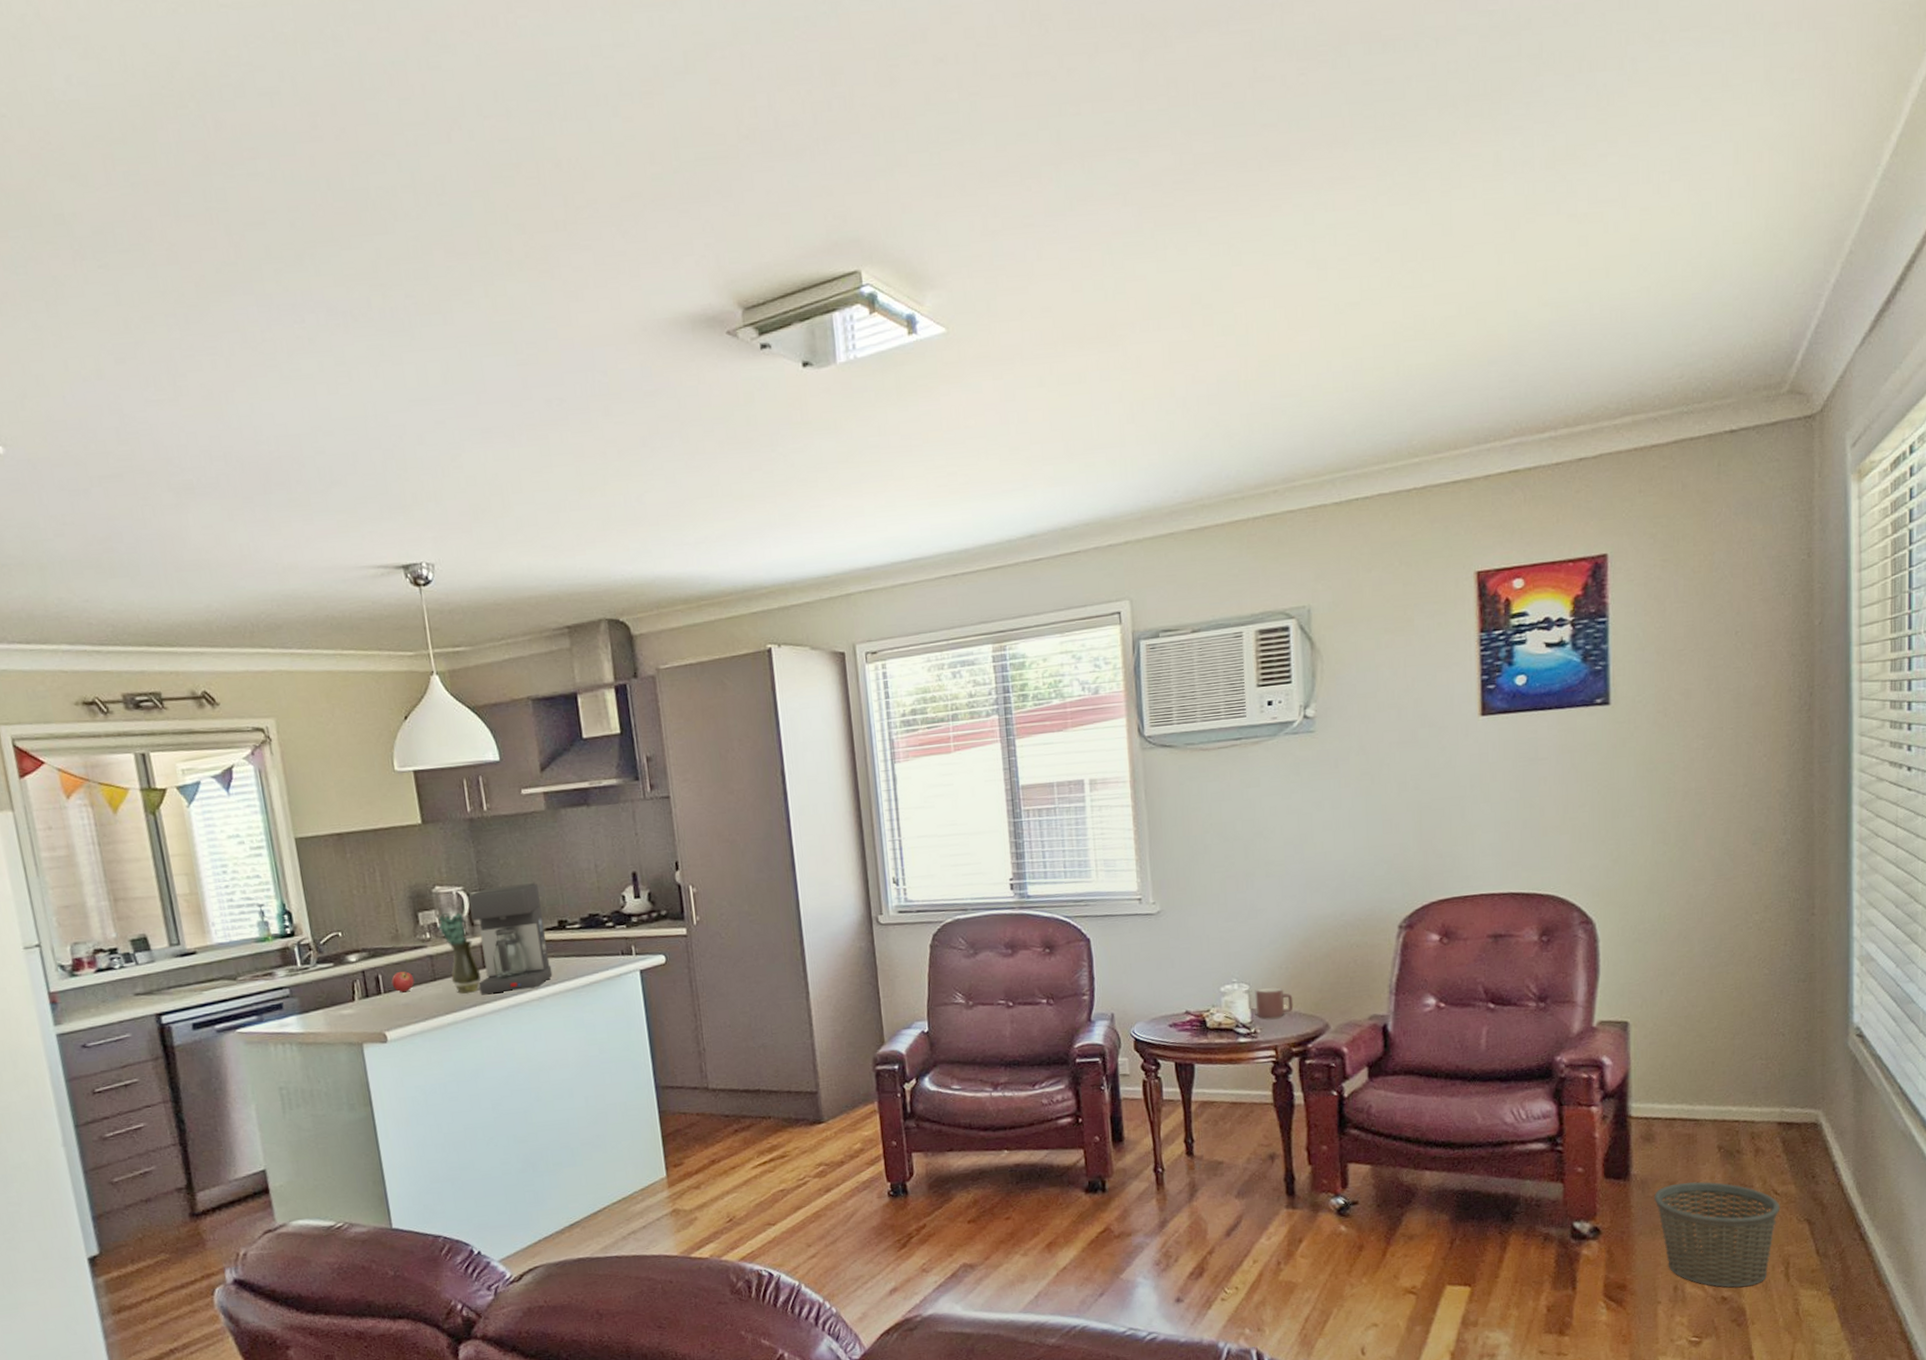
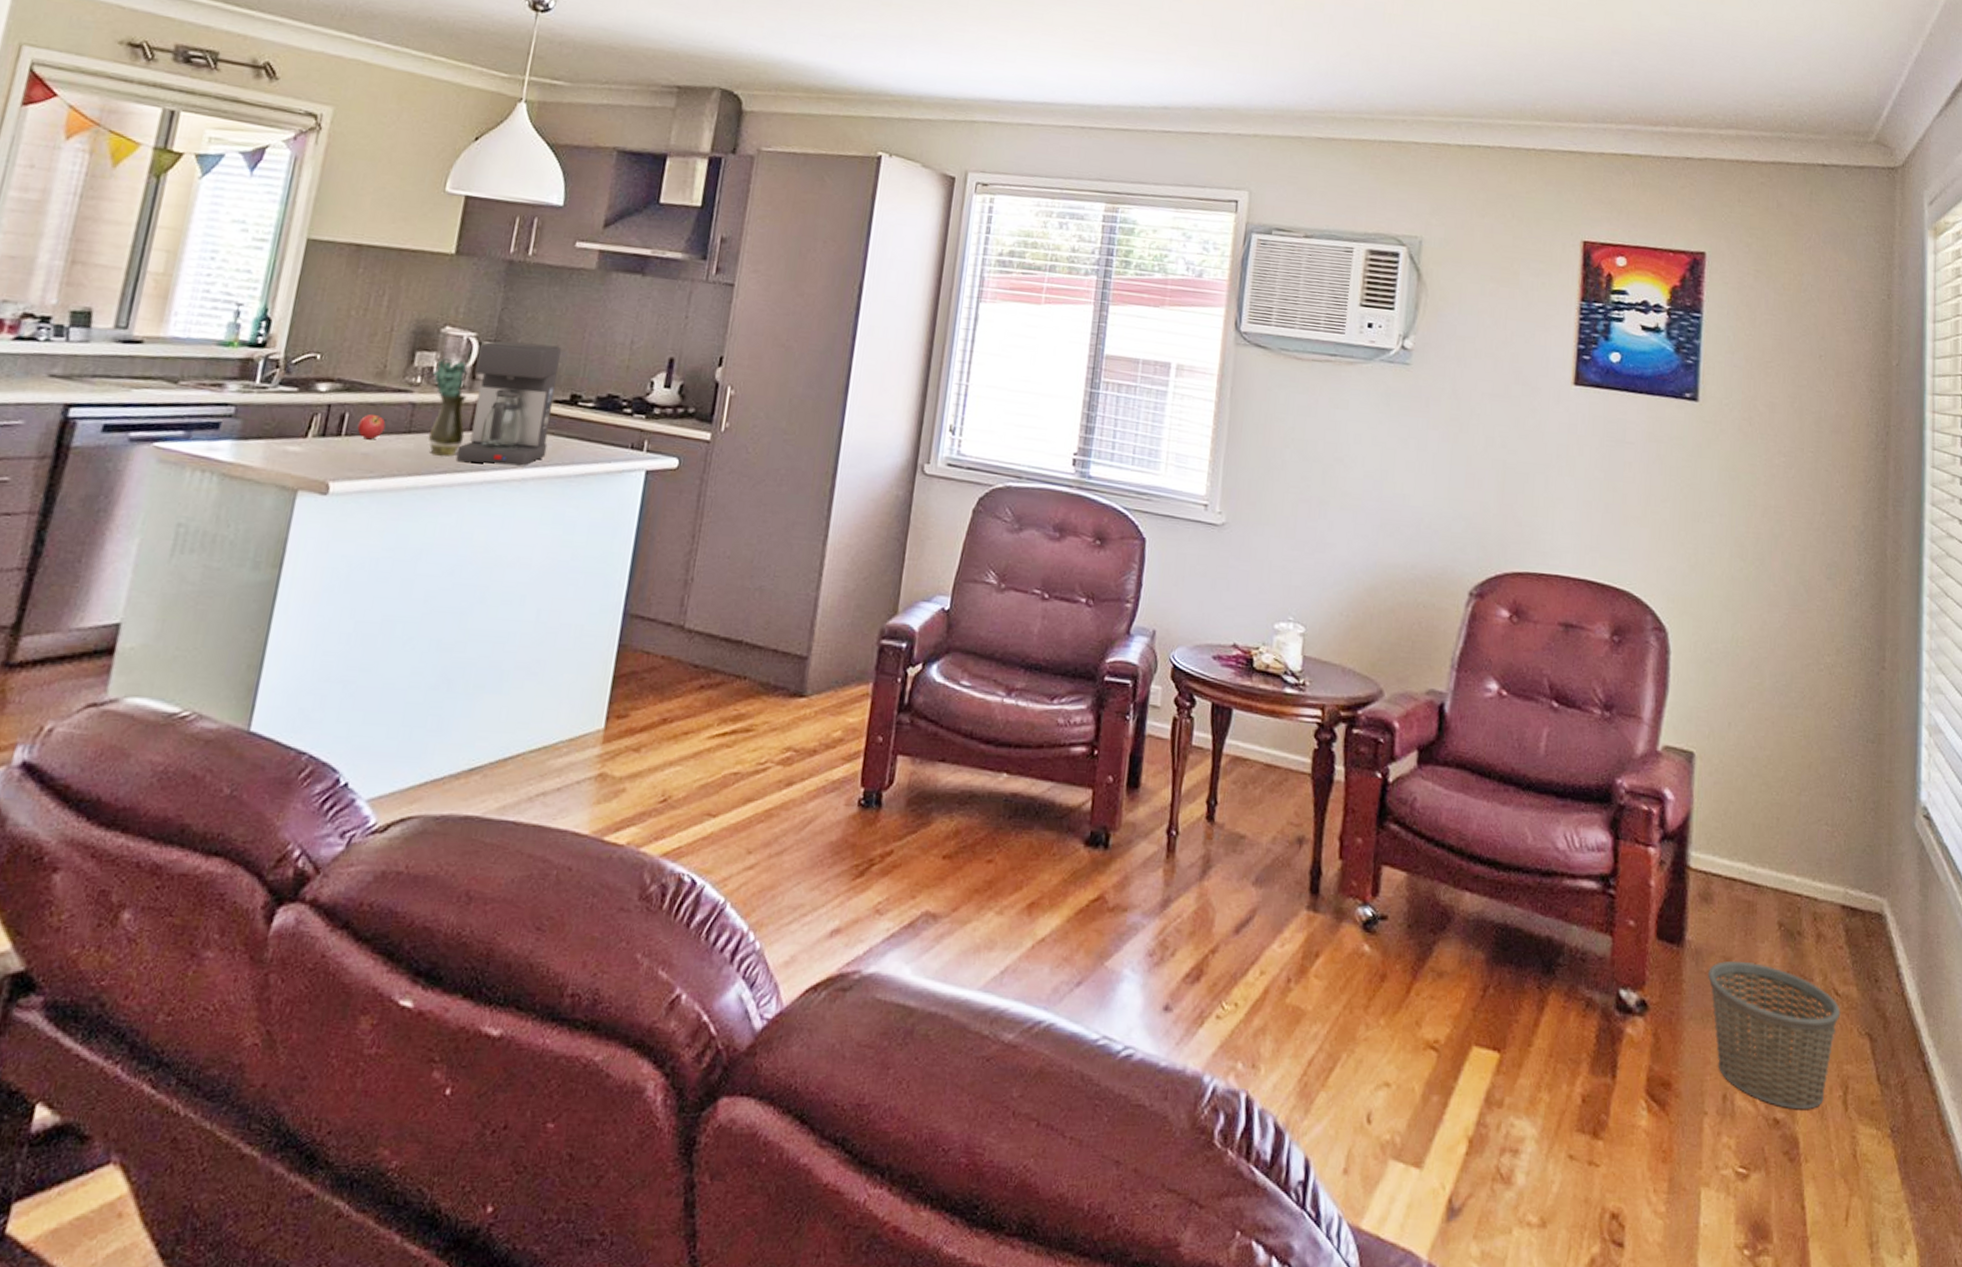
mug: present [1255,987,1294,1021] -> none [1308,633,1350,674]

